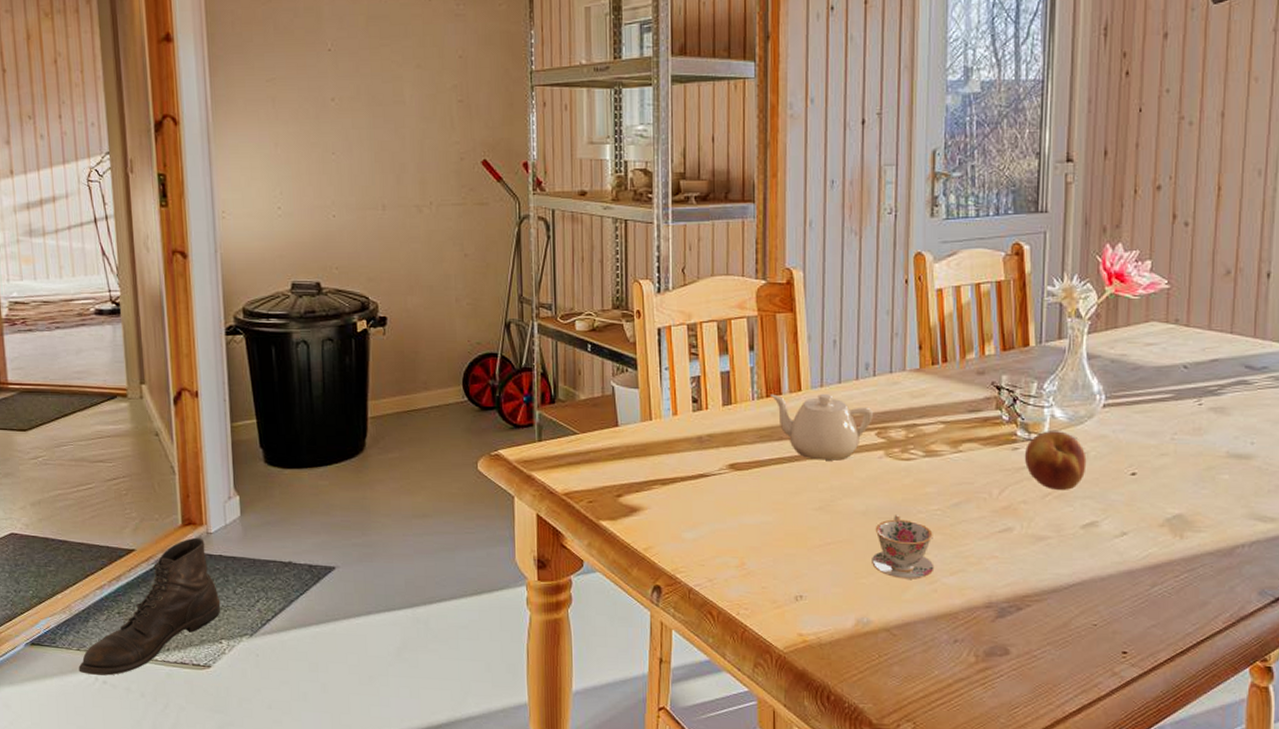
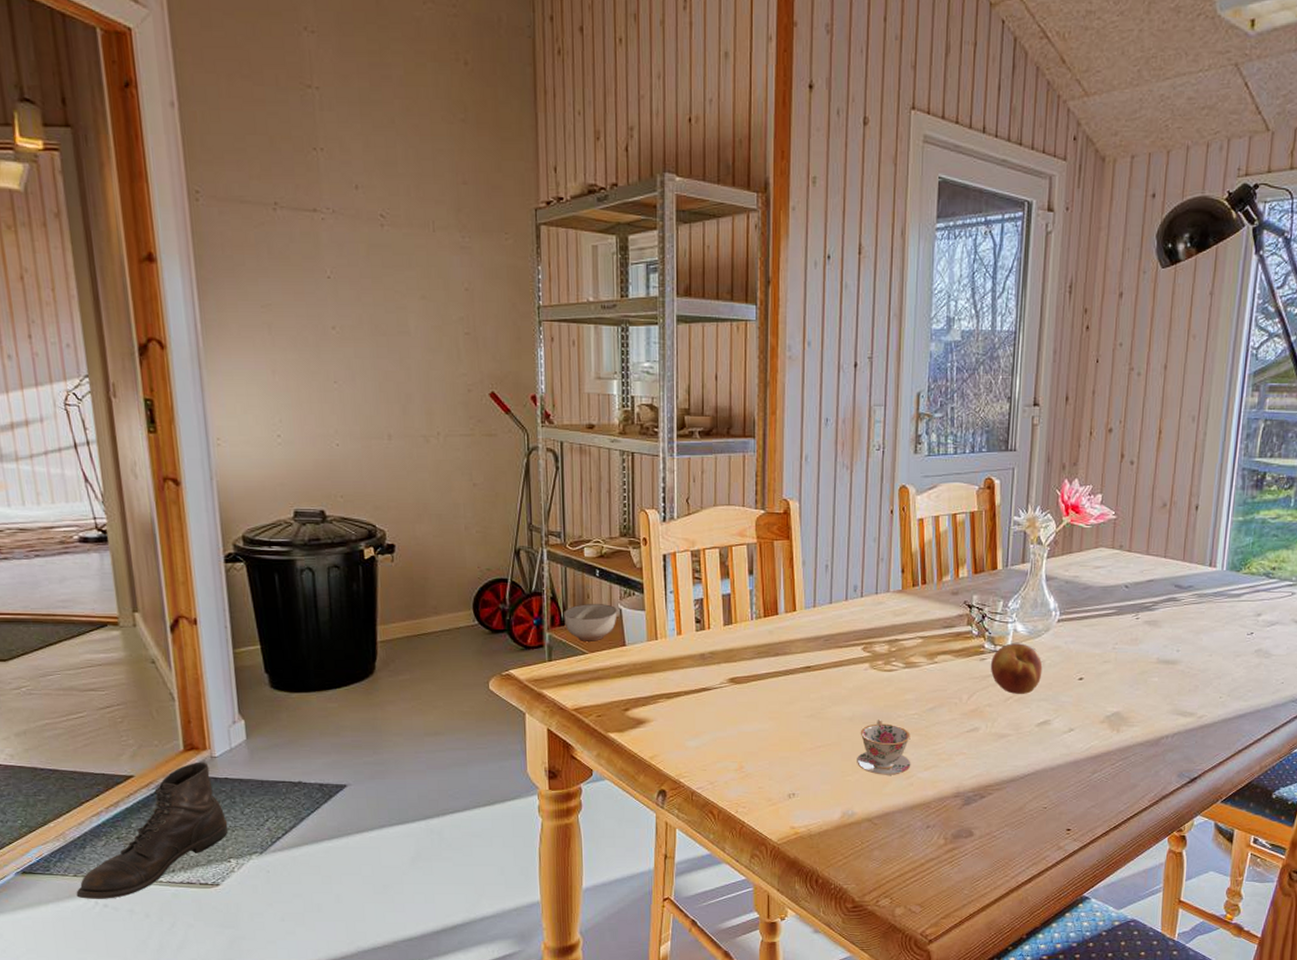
bowl: none [553,381,610,421] -> present [563,604,617,641]
teapot: present [771,394,874,461] -> none [768,614,861,673]

